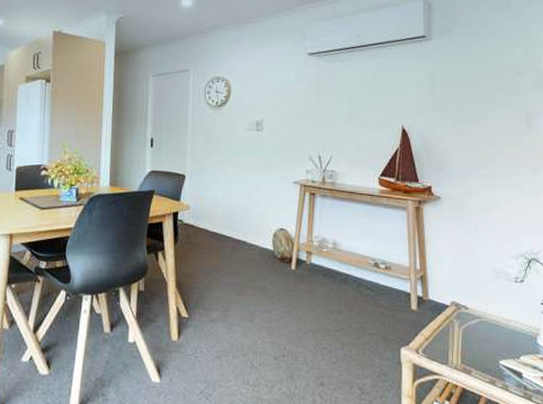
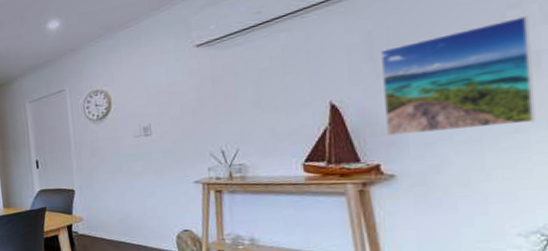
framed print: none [438,84,527,167] -> present [381,16,536,136]

